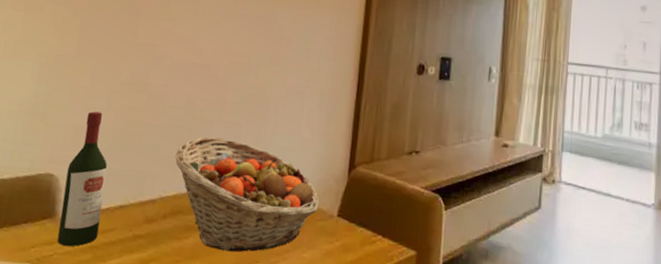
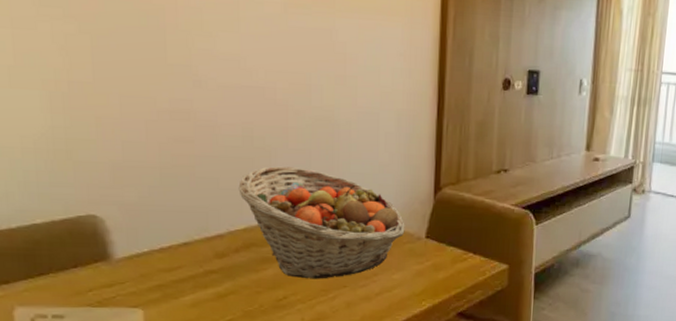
wine bottle: present [57,111,107,247] -> none [112,145,164,288]

